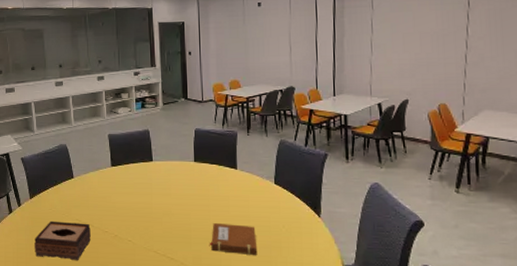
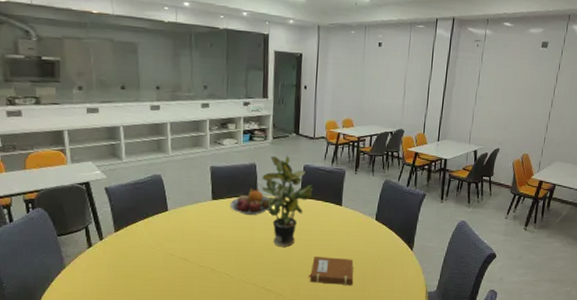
tissue box: present [34,220,91,261] -> none [118,255,185,296]
fruit bowl: none [128,153,168,181] -> present [230,187,273,216]
potted plant: none [156,120,206,214] -> present [262,155,313,248]

